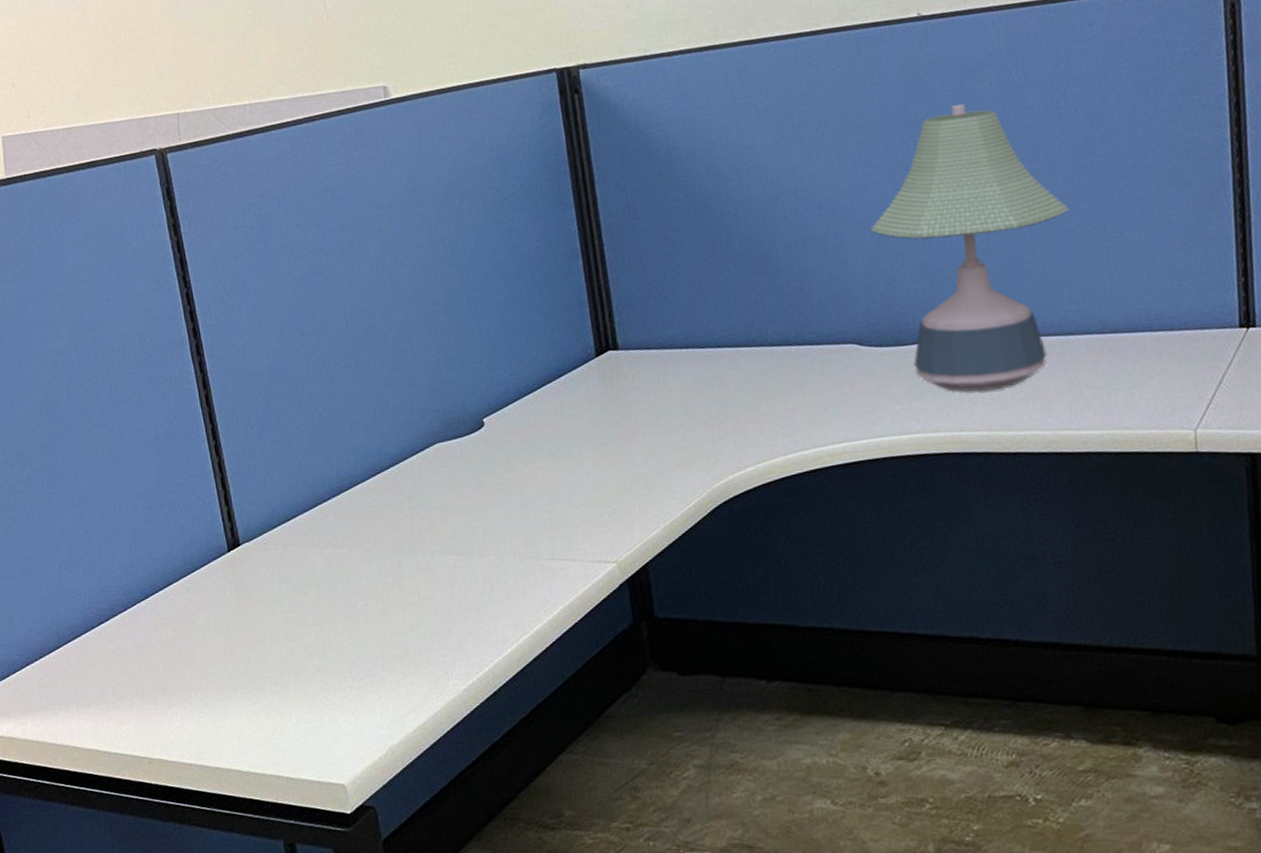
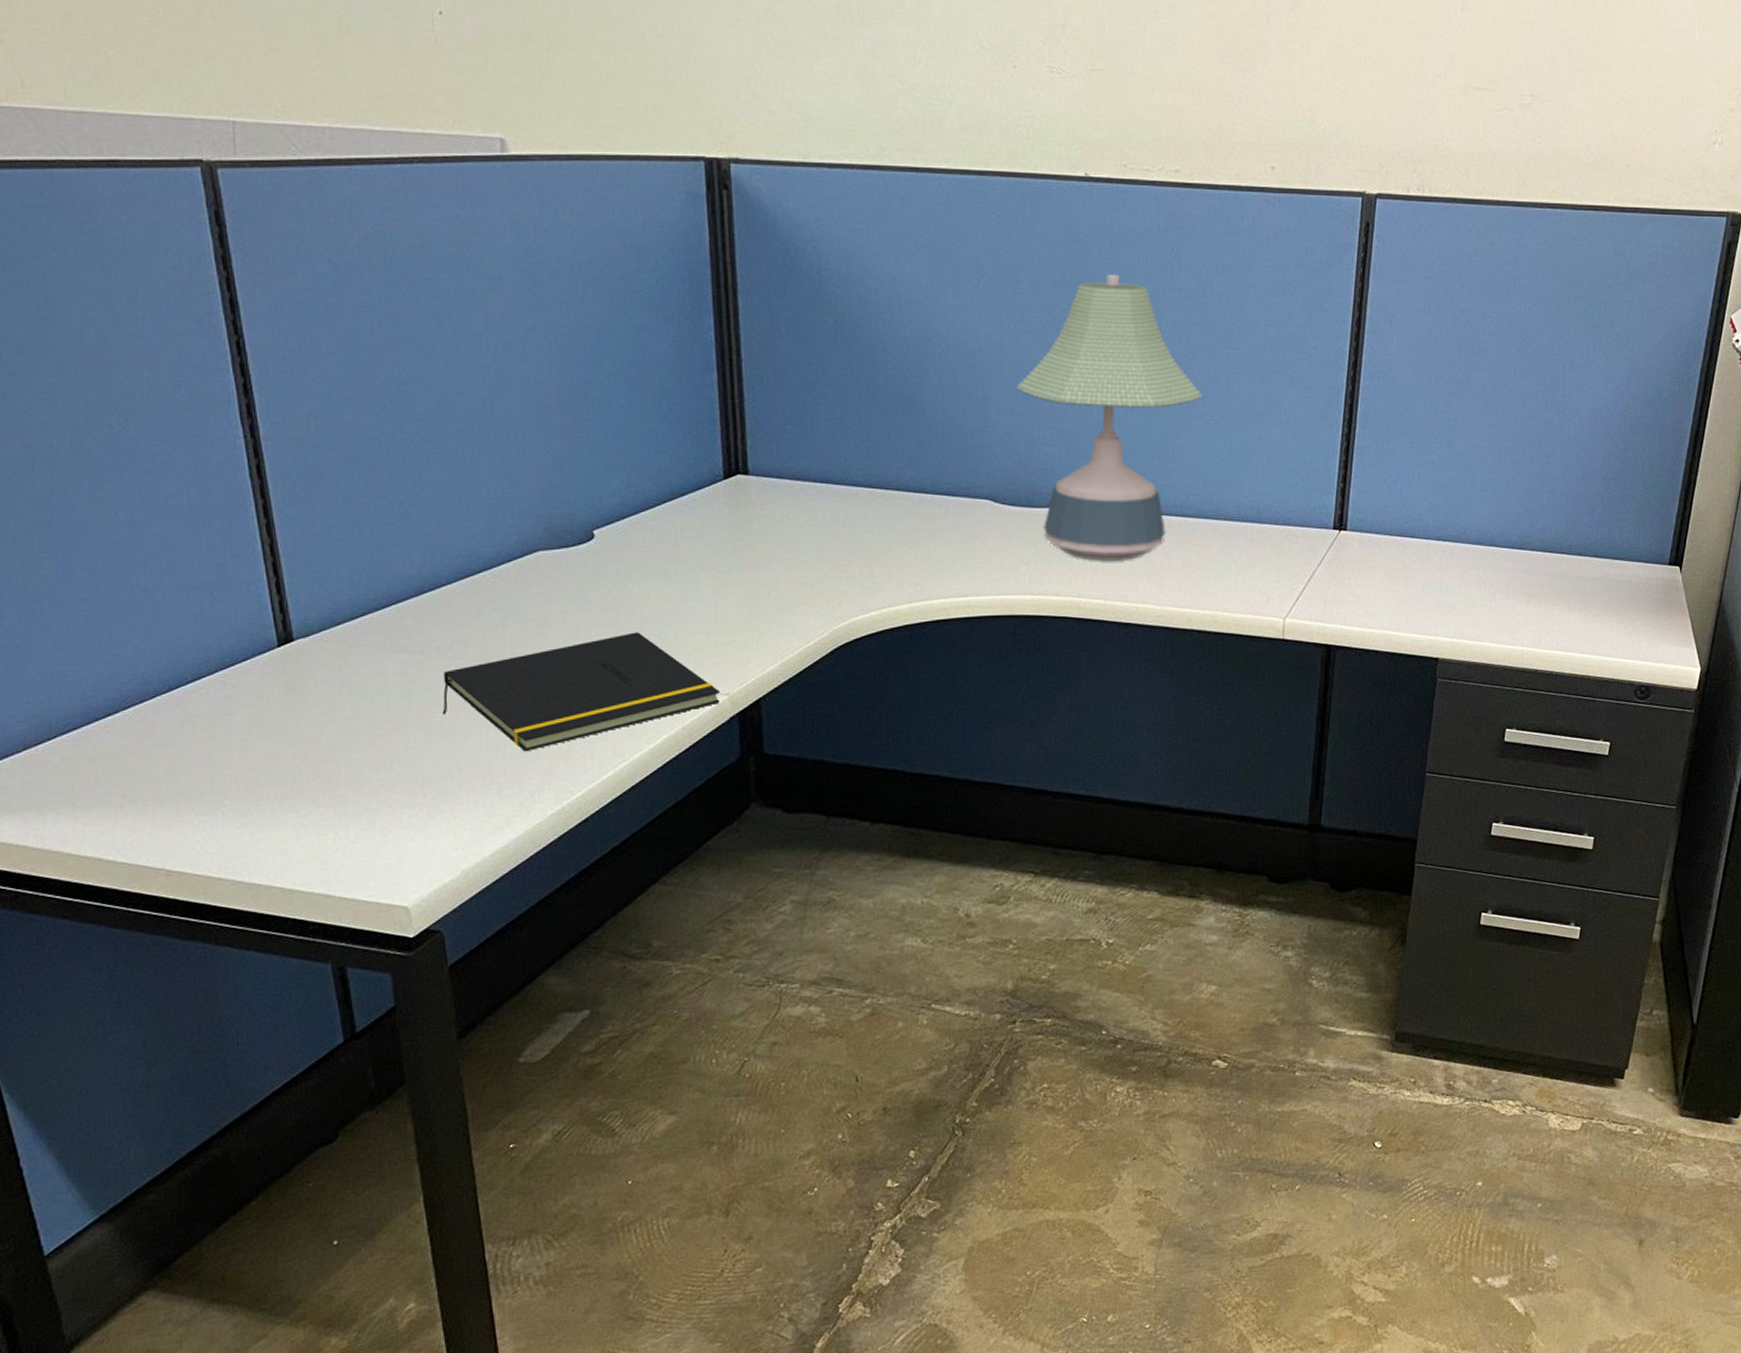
notepad: none [363,509,610,632] -> present [443,632,720,752]

